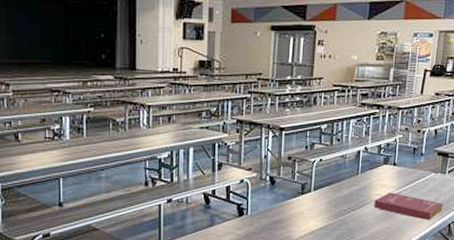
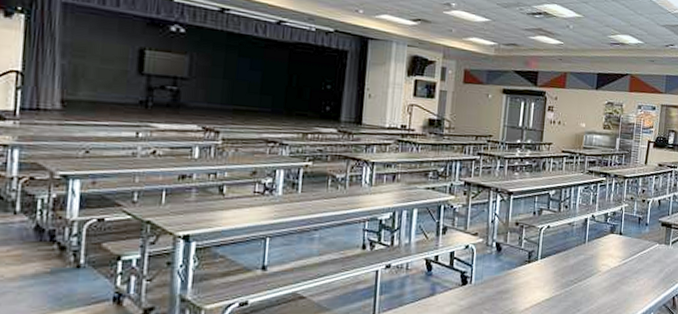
book: present [374,193,443,221] -> none [601,263,668,293]

